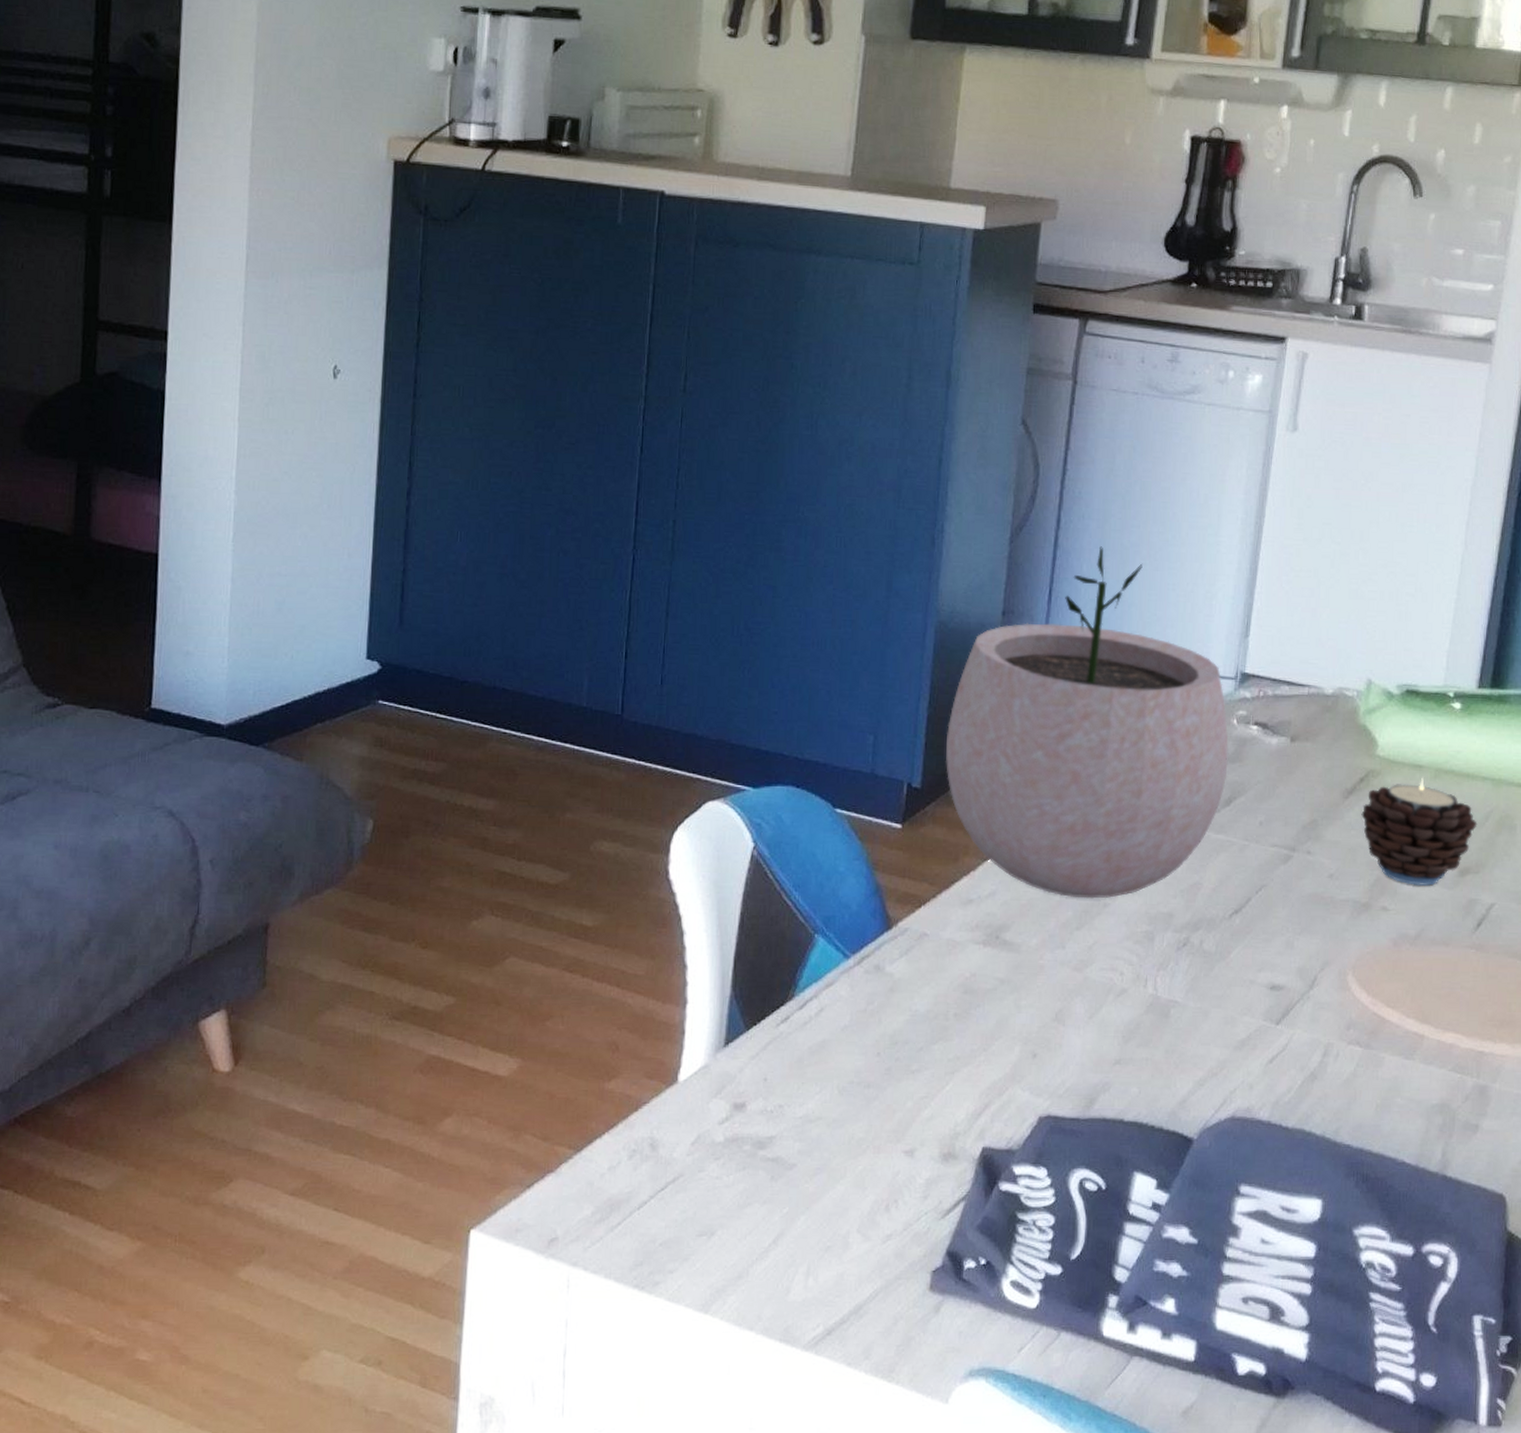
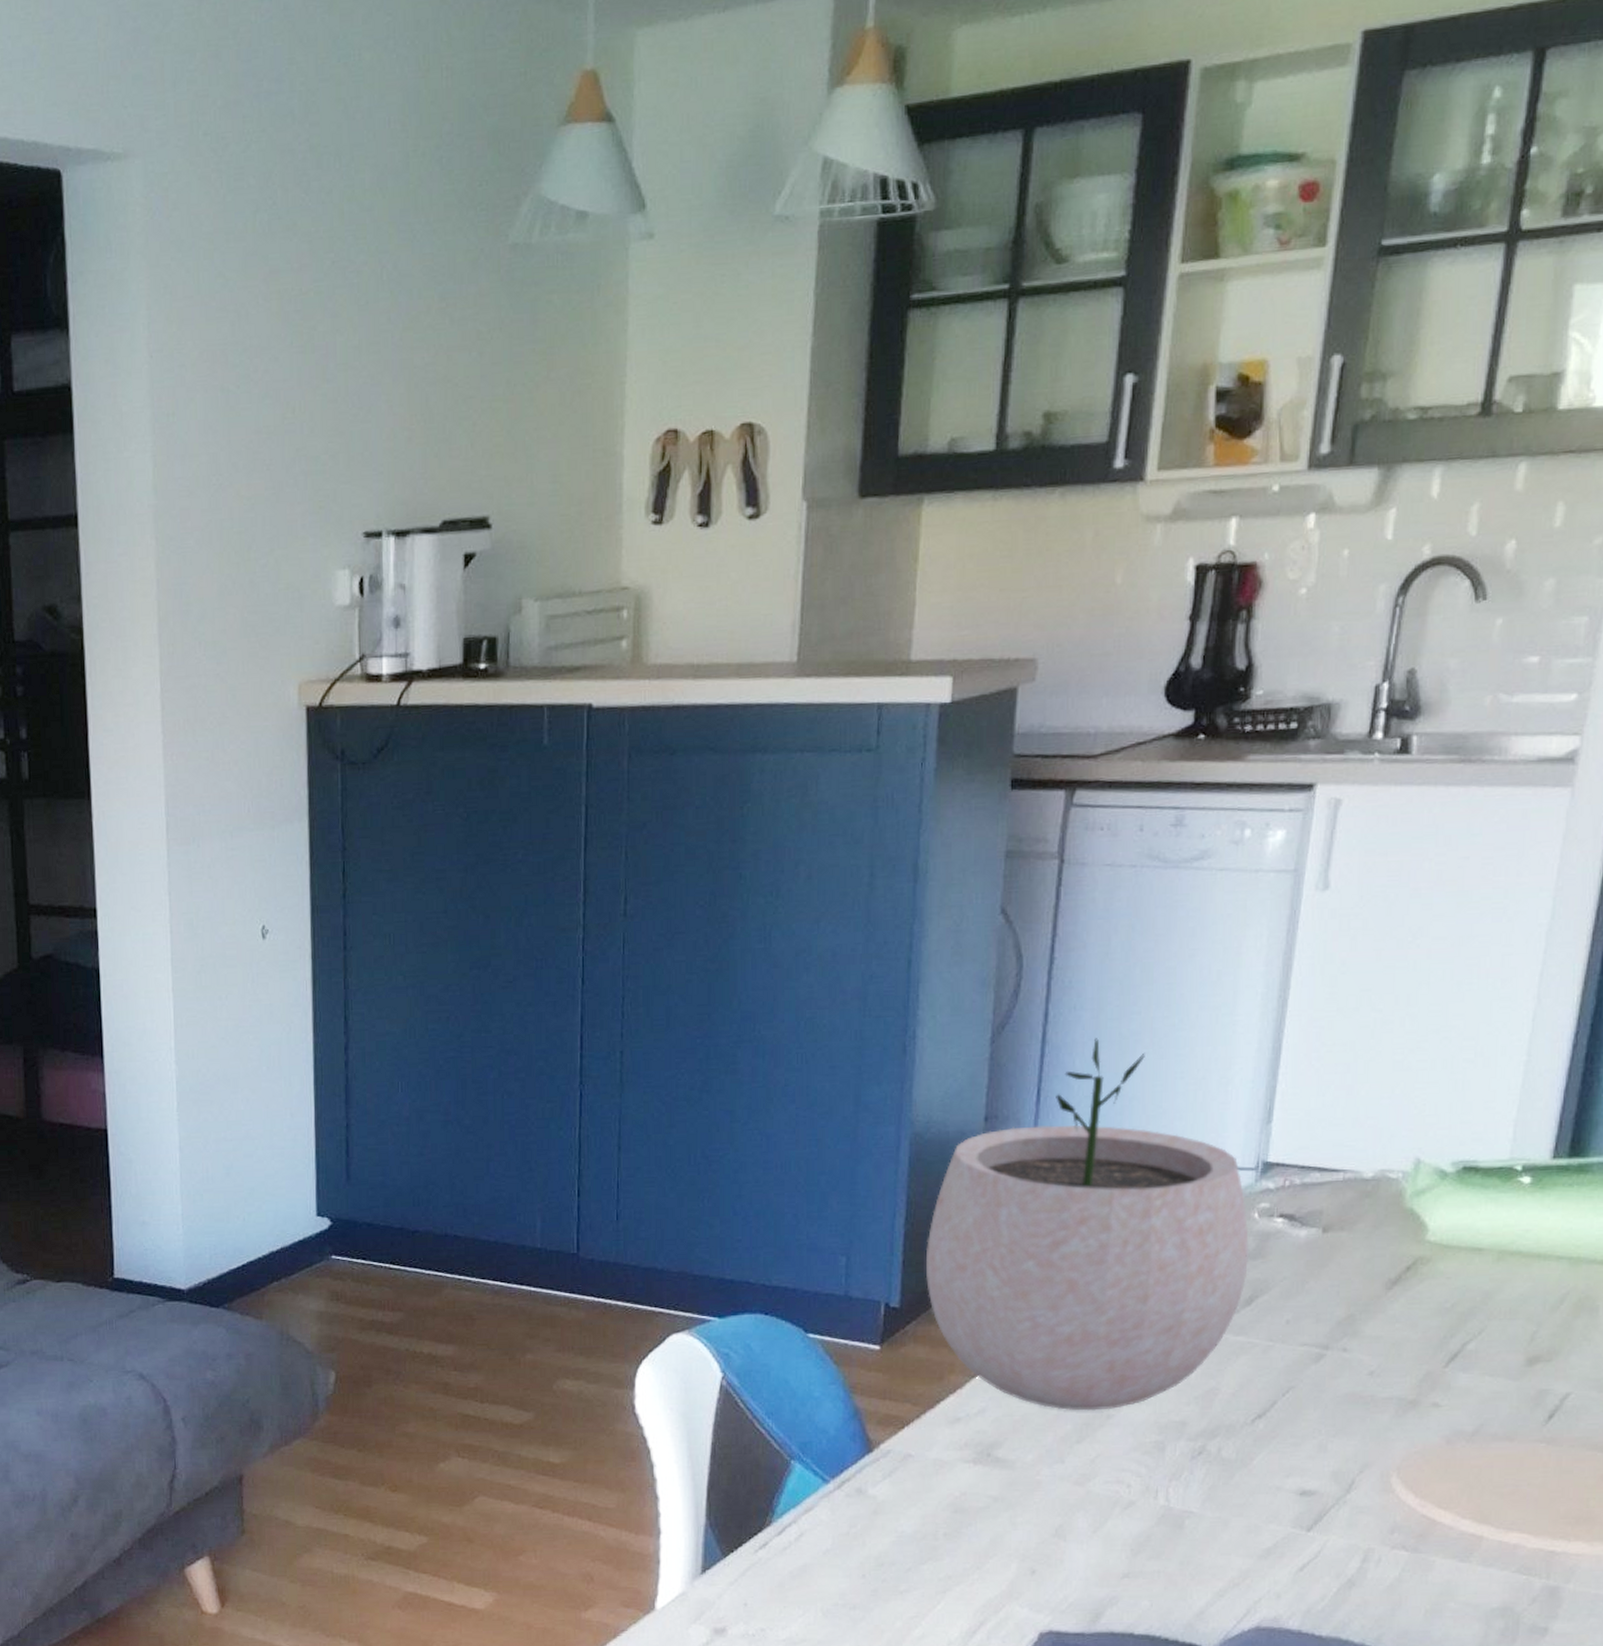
candle: present [1361,777,1478,887] -> none [1408,1261,1550,1379]

